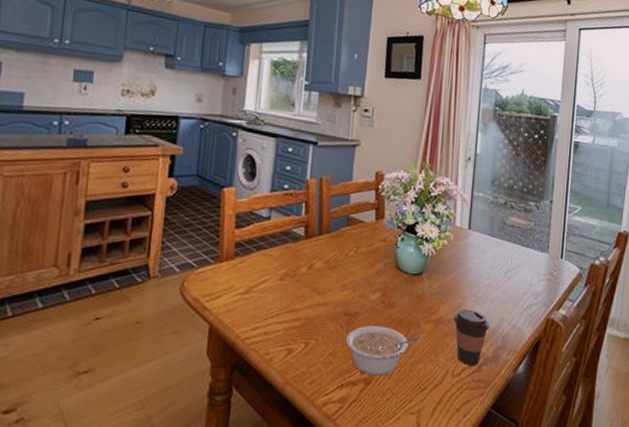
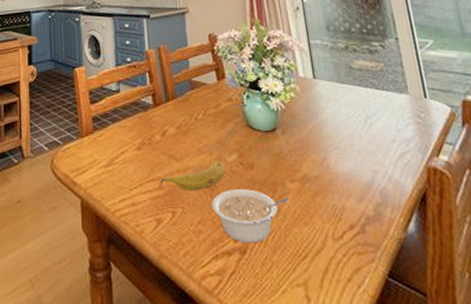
fruit: none [296,297,366,325] -> present [159,160,225,191]
coffee cup: present [453,309,491,366] -> none [319,163,364,228]

